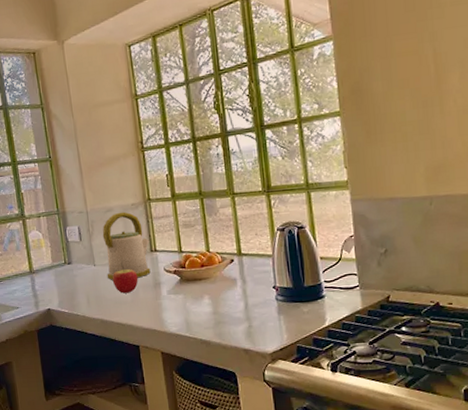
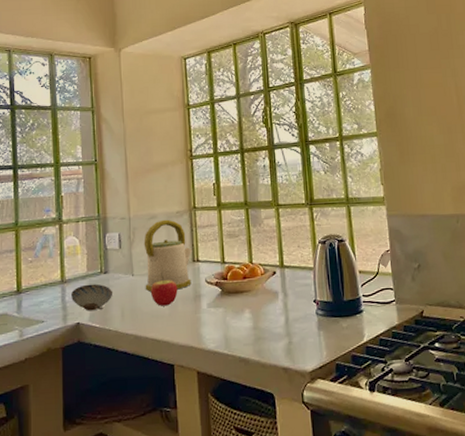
bowl: none [40,273,78,299] -> present [71,283,112,311]

